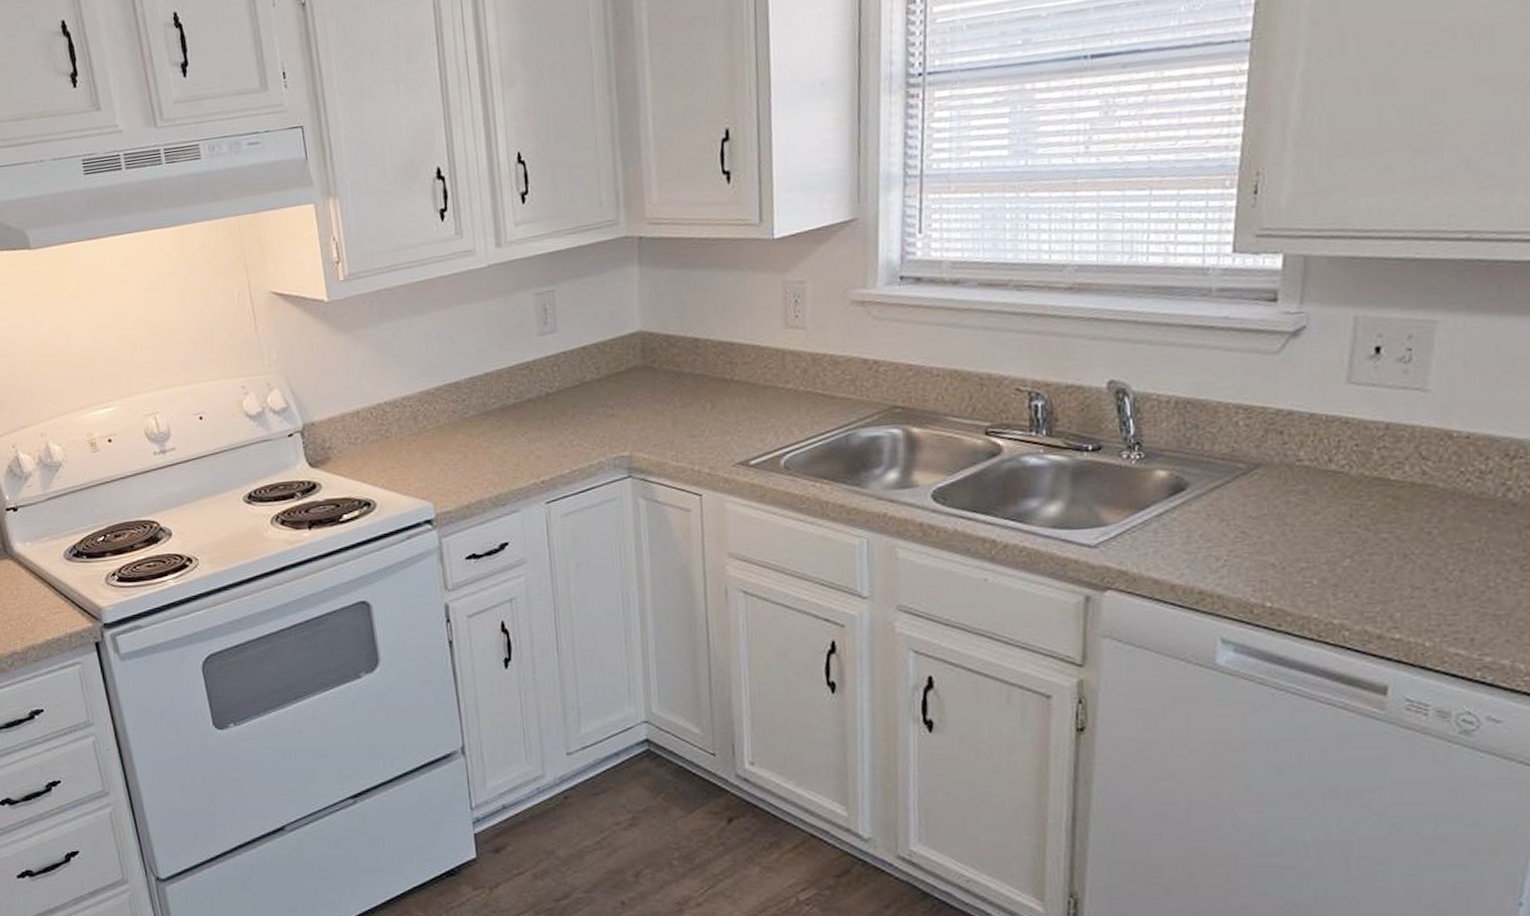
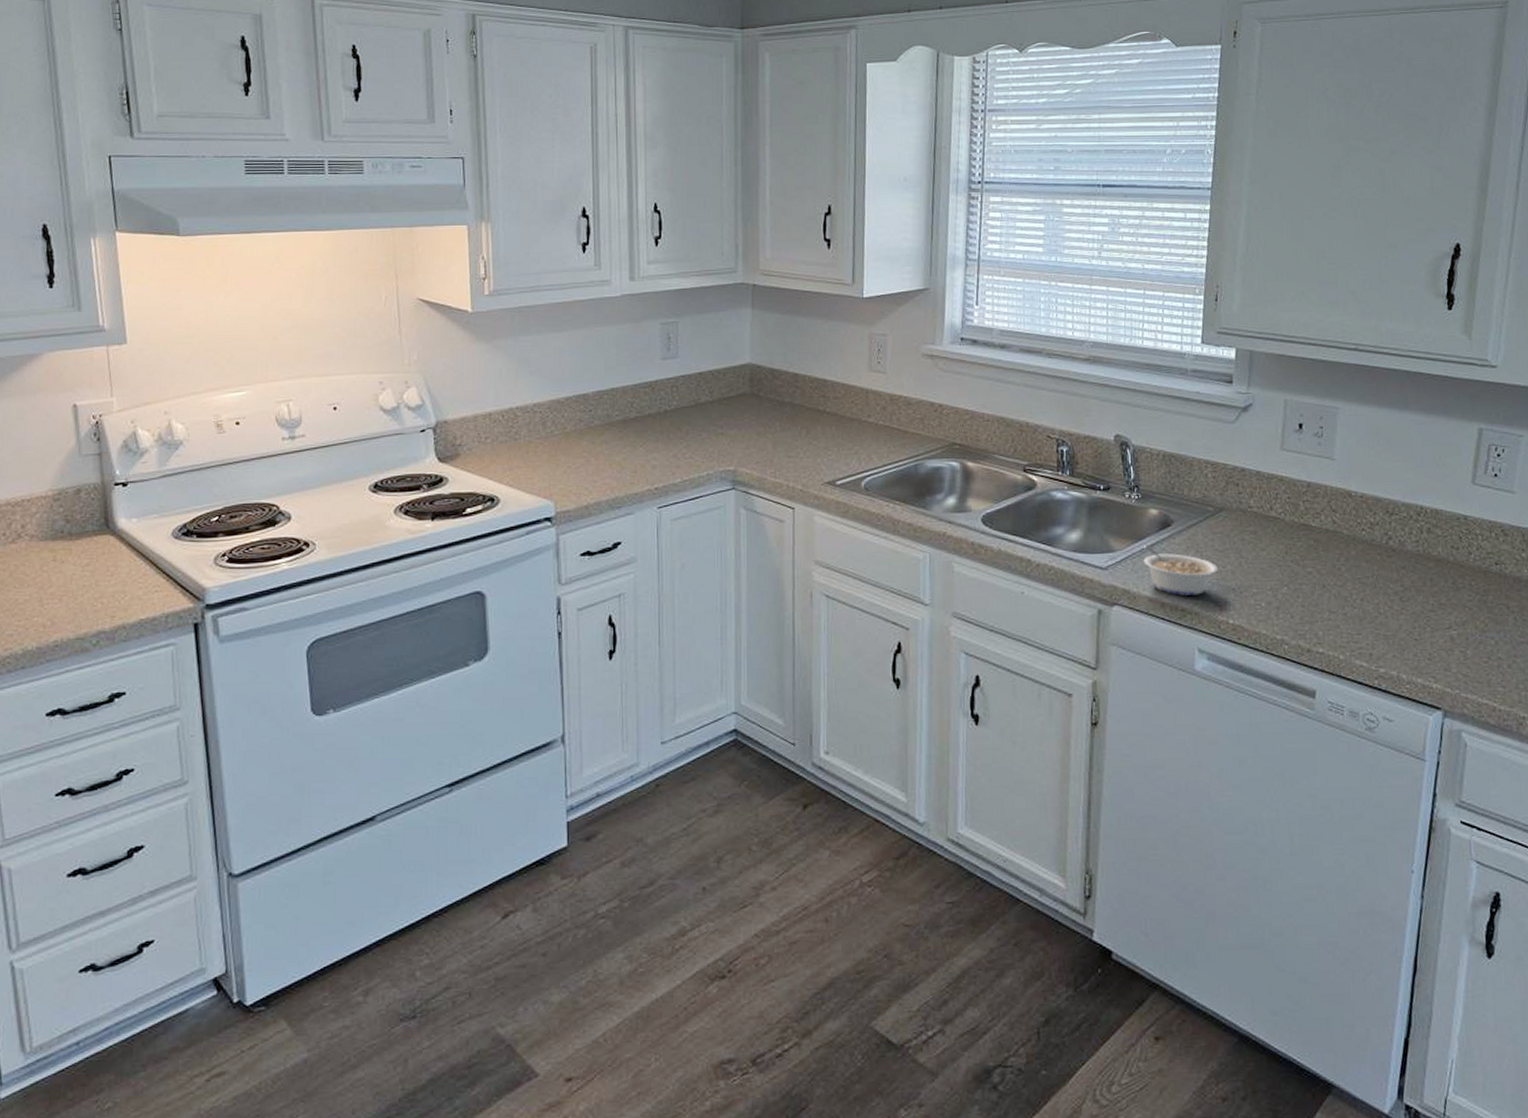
legume: none [1147,515,1252,575] -> present [1143,545,1218,596]

